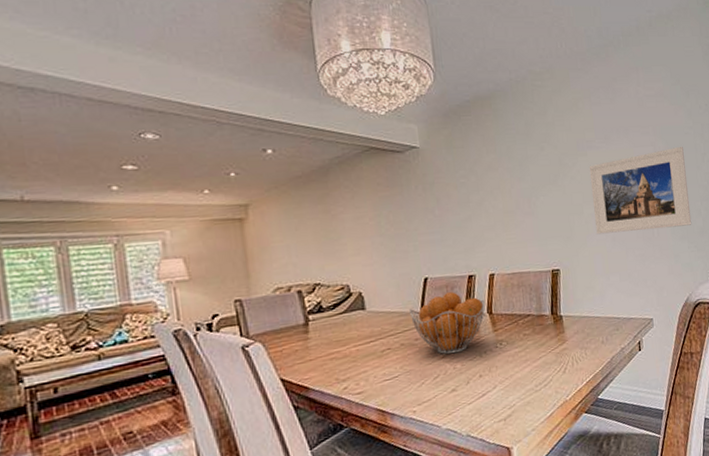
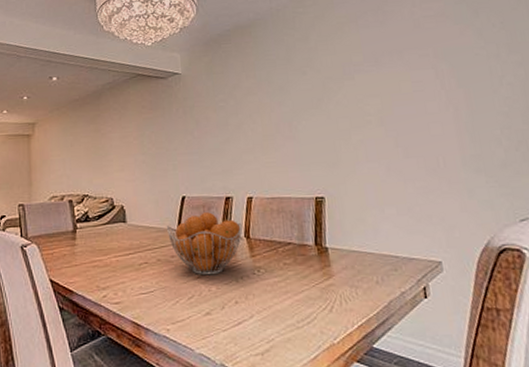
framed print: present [589,146,692,235] -> none [356,68,490,162]

